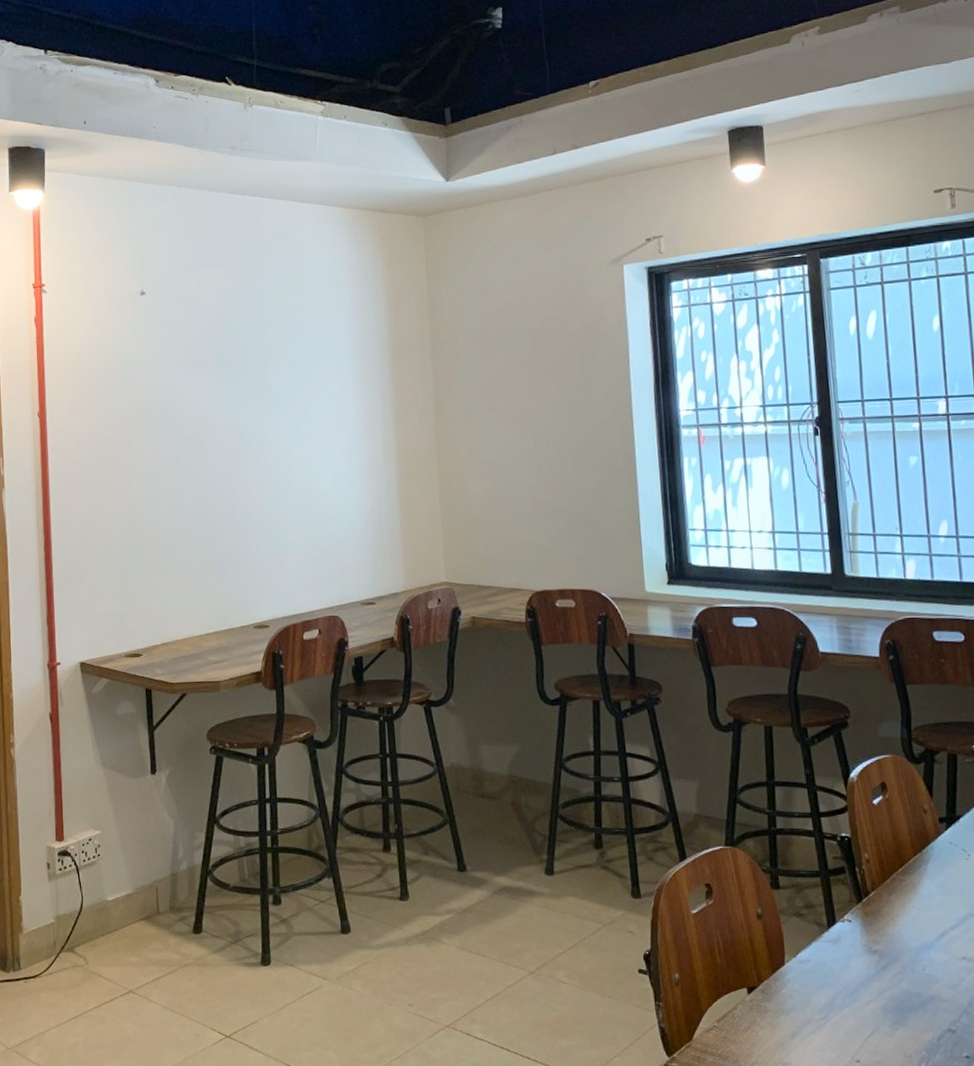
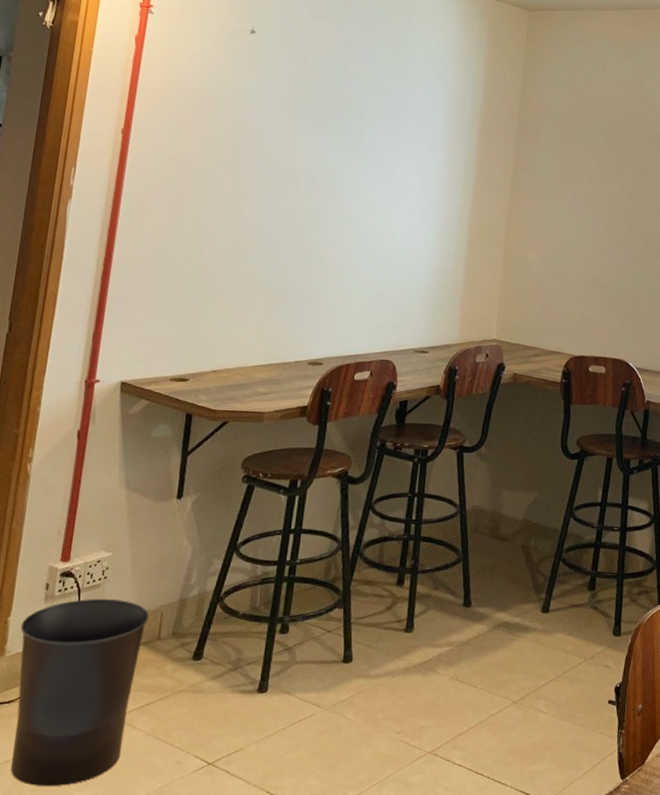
waste bin: none [31,875,146,1058] -> present [10,598,149,787]

